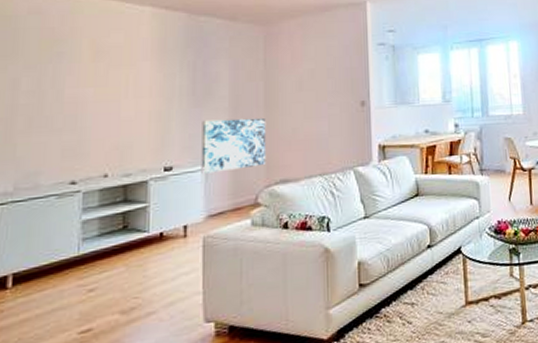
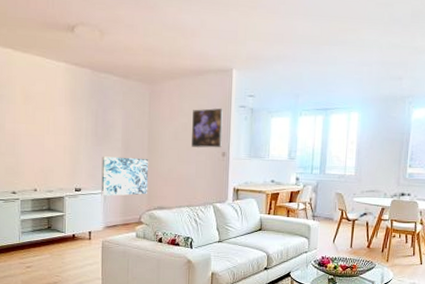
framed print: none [320,47,361,99] -> present [192,108,224,149]

